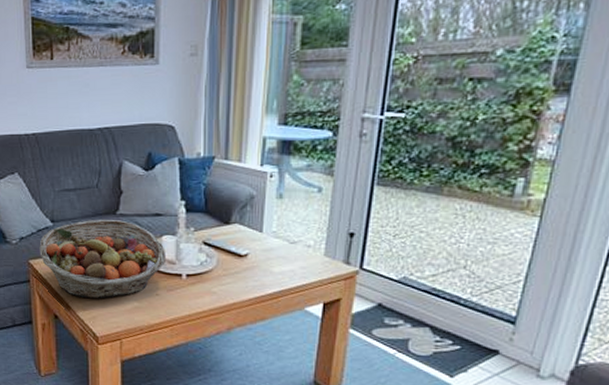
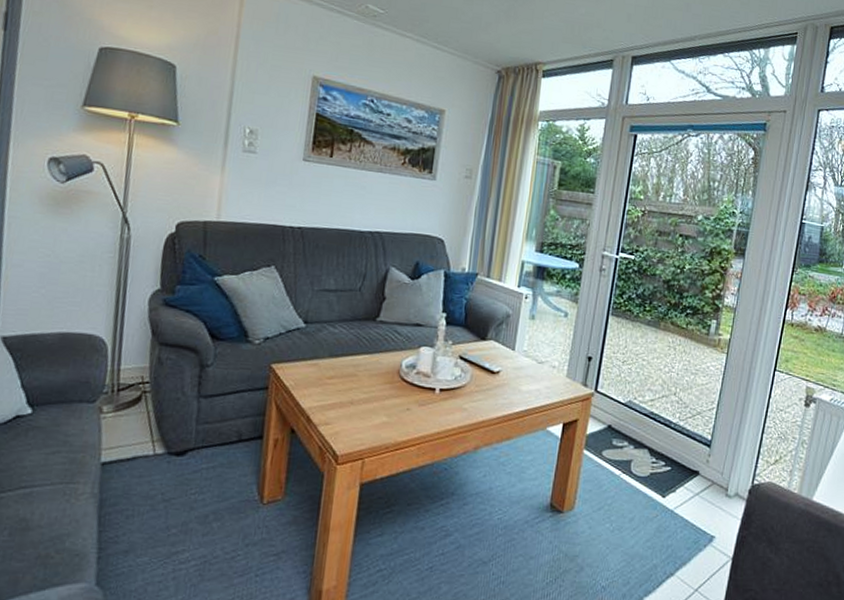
fruit basket: present [39,219,165,299] -> none [285,324,422,412]

